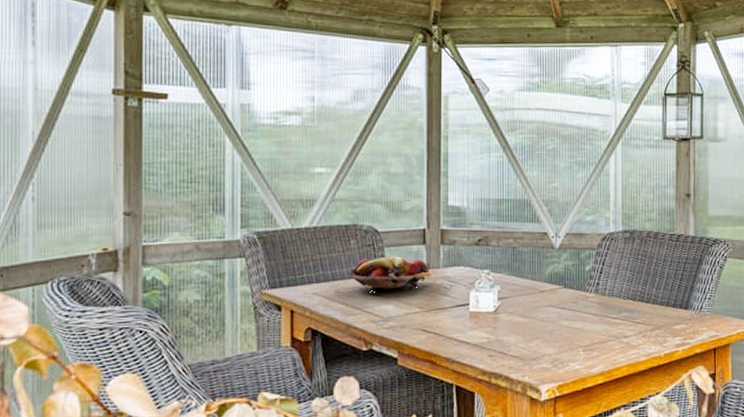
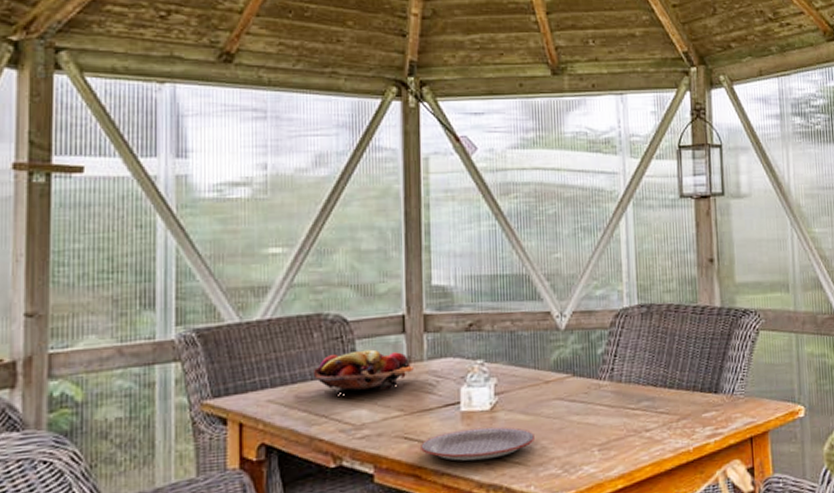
plate: none [435,326,531,353] -> present [419,426,536,461]

